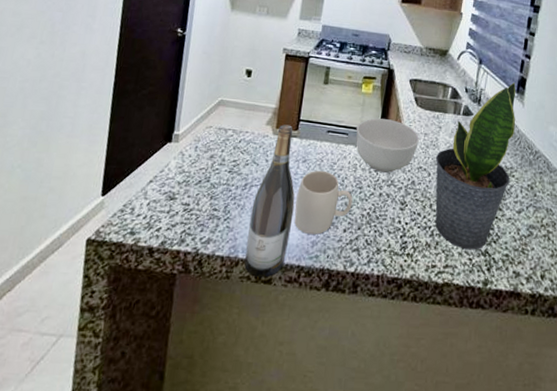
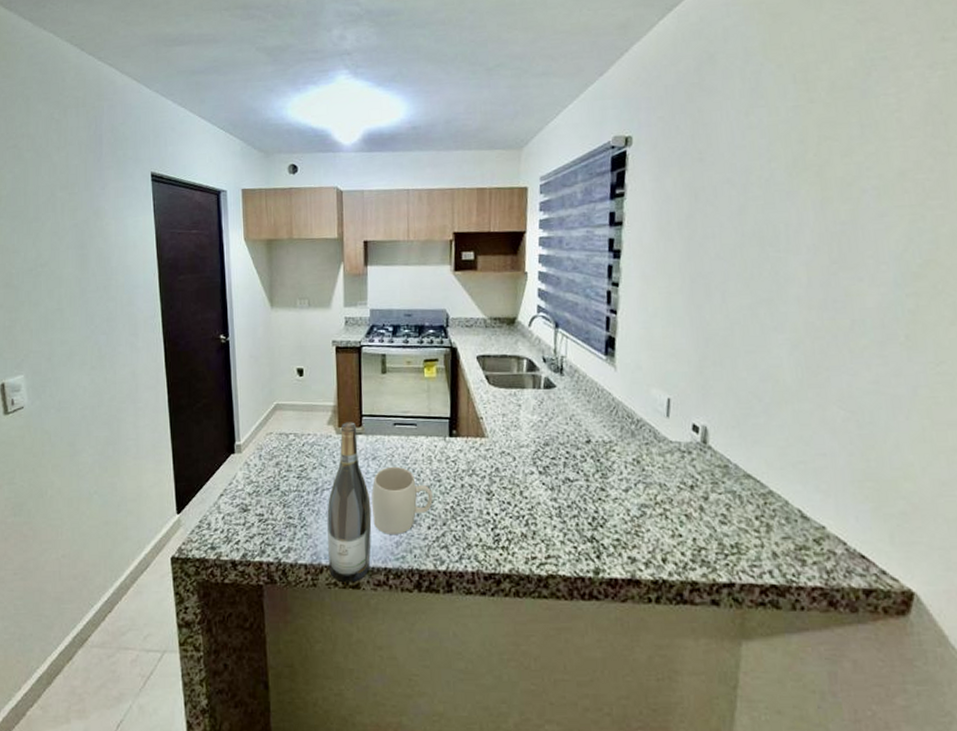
bowl: present [356,118,419,173] -> none [424,403,497,462]
potted plant: present [435,82,516,250] -> none [518,343,610,537]

